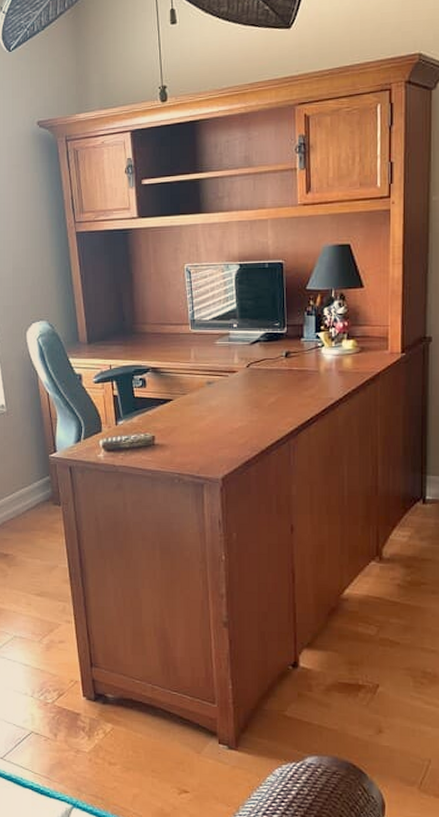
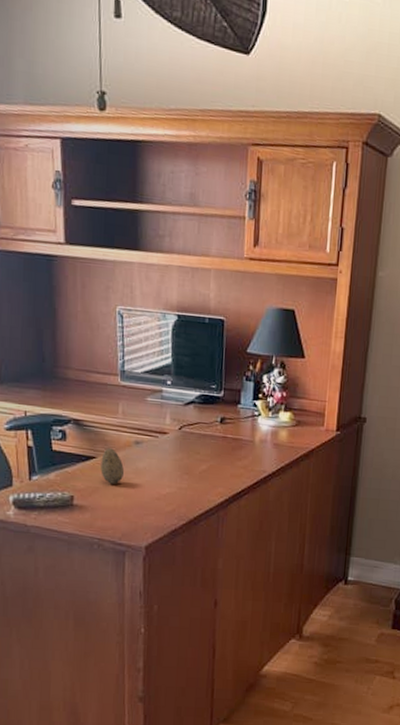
decorative egg: none [178,390,199,423] -> present [101,448,125,484]

